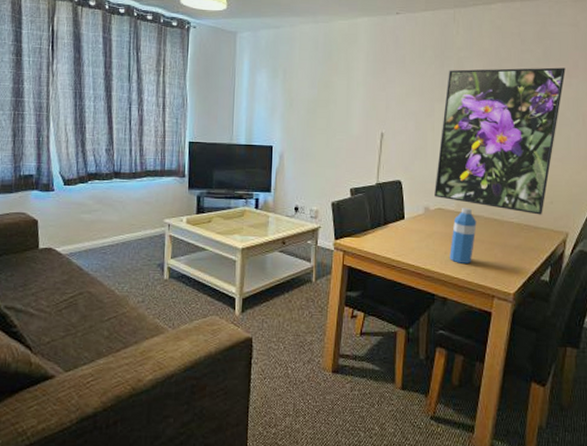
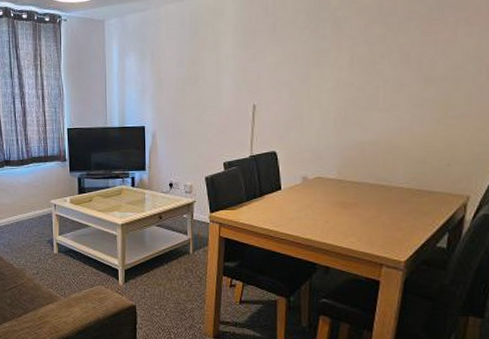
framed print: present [435,67,566,215] -> none [312,15,464,179]
water bottle: present [450,208,477,264] -> none [331,175,361,232]

